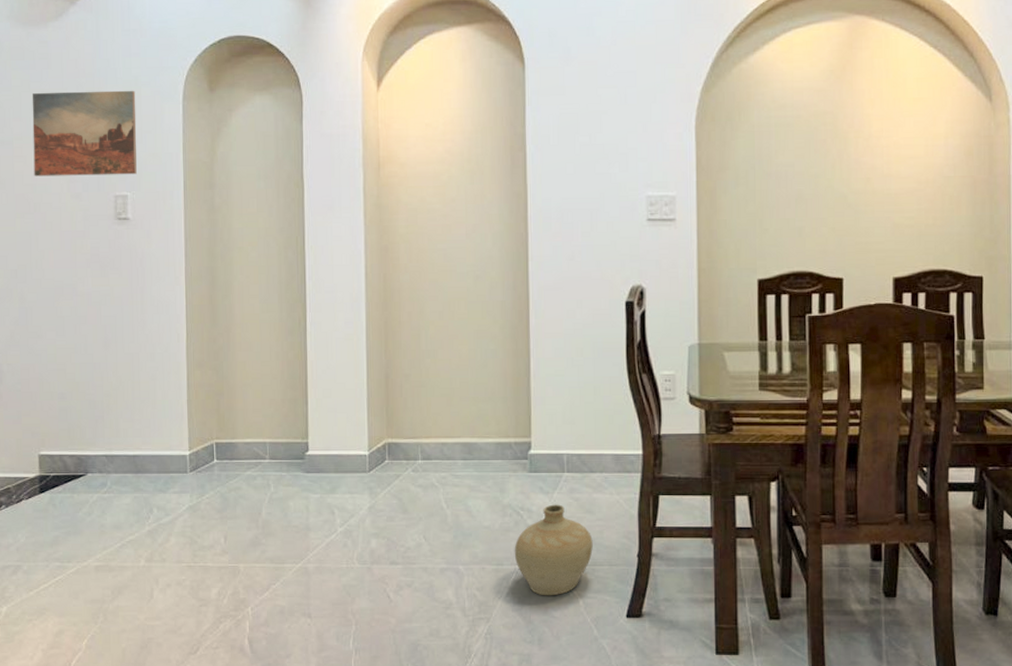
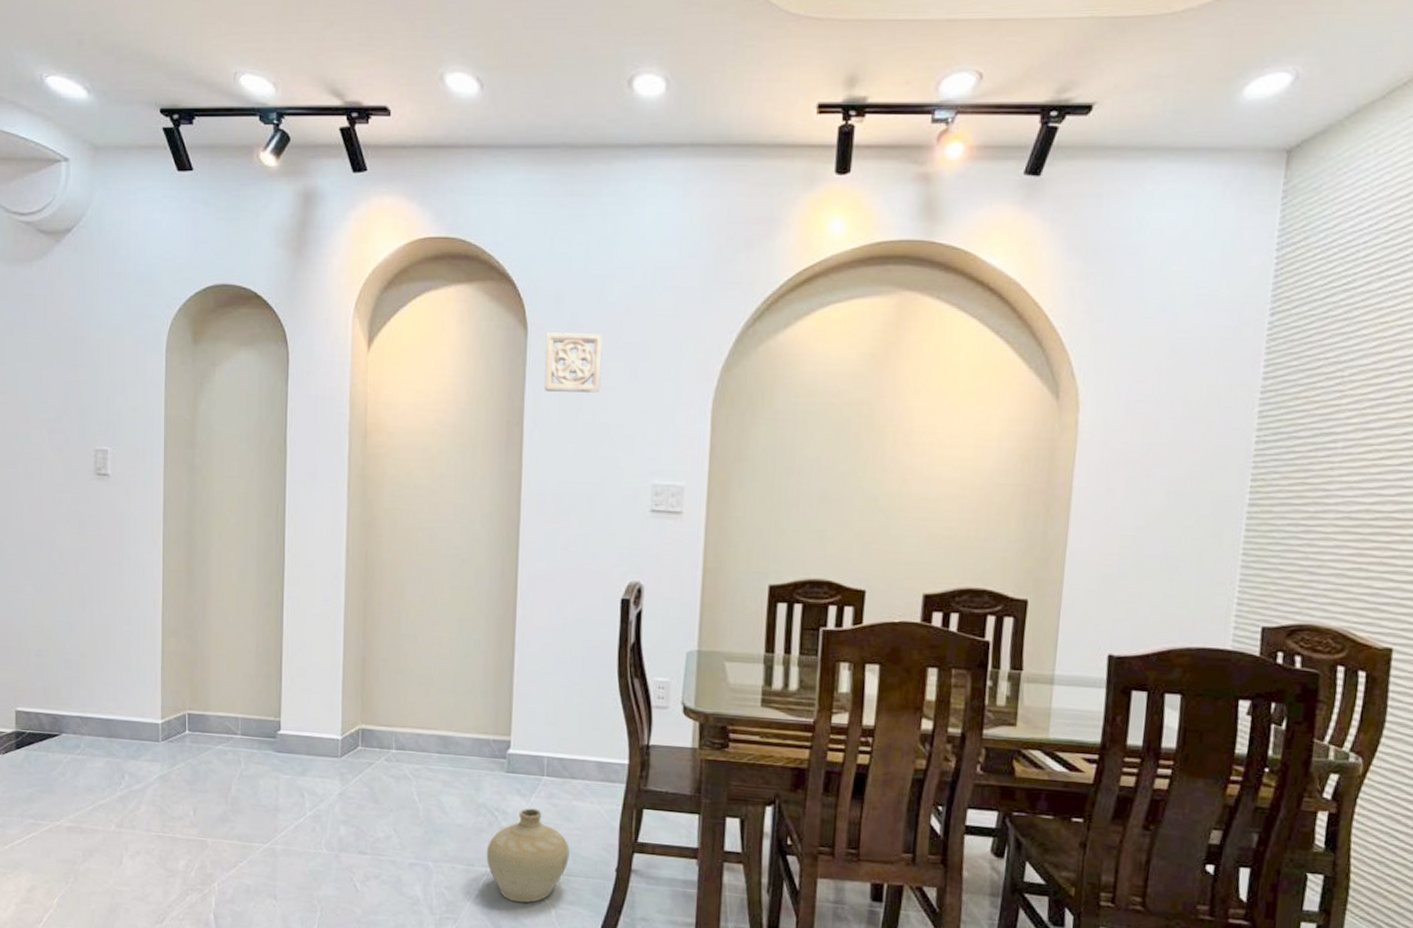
wall art: present [32,90,137,177] -> none [15,336,119,429]
wall ornament: none [542,64,595,118] -> present [544,332,603,393]

